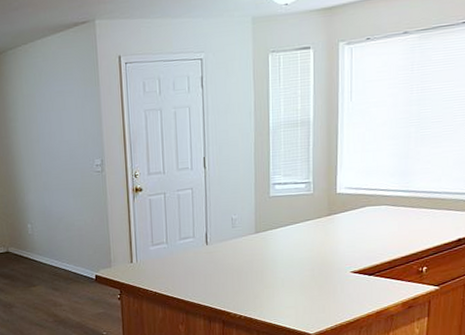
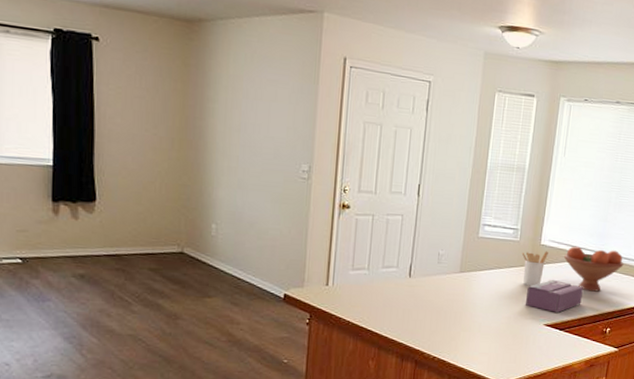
utensil holder: none [317,199,346,236] -> present [522,251,548,286]
tissue box: none [327,225,390,259] -> present [525,279,583,313]
fruit bowl: none [364,186,434,233] -> present [564,246,624,292]

